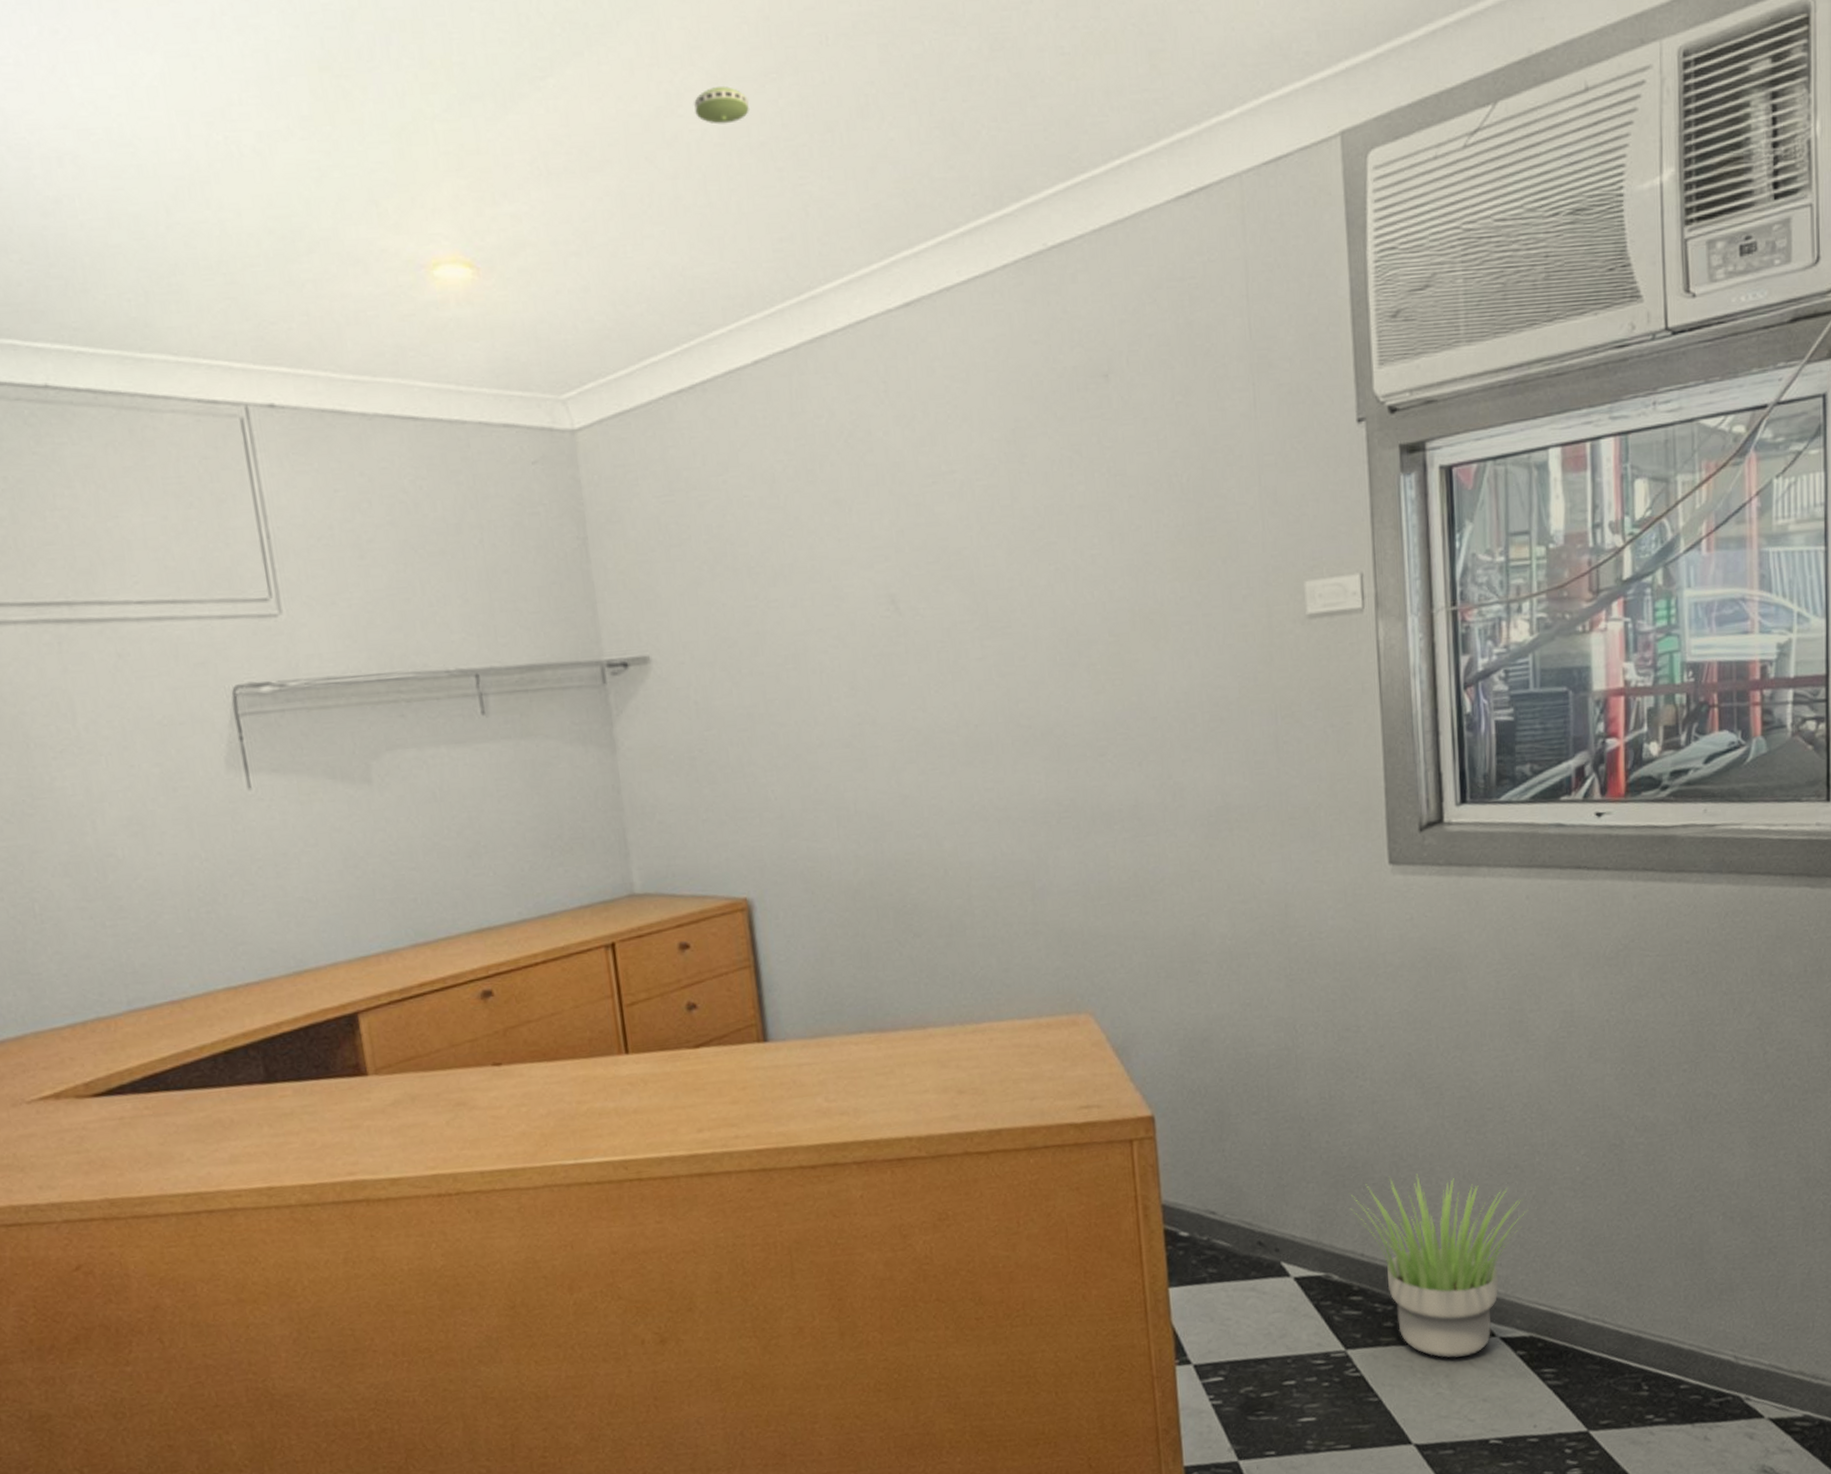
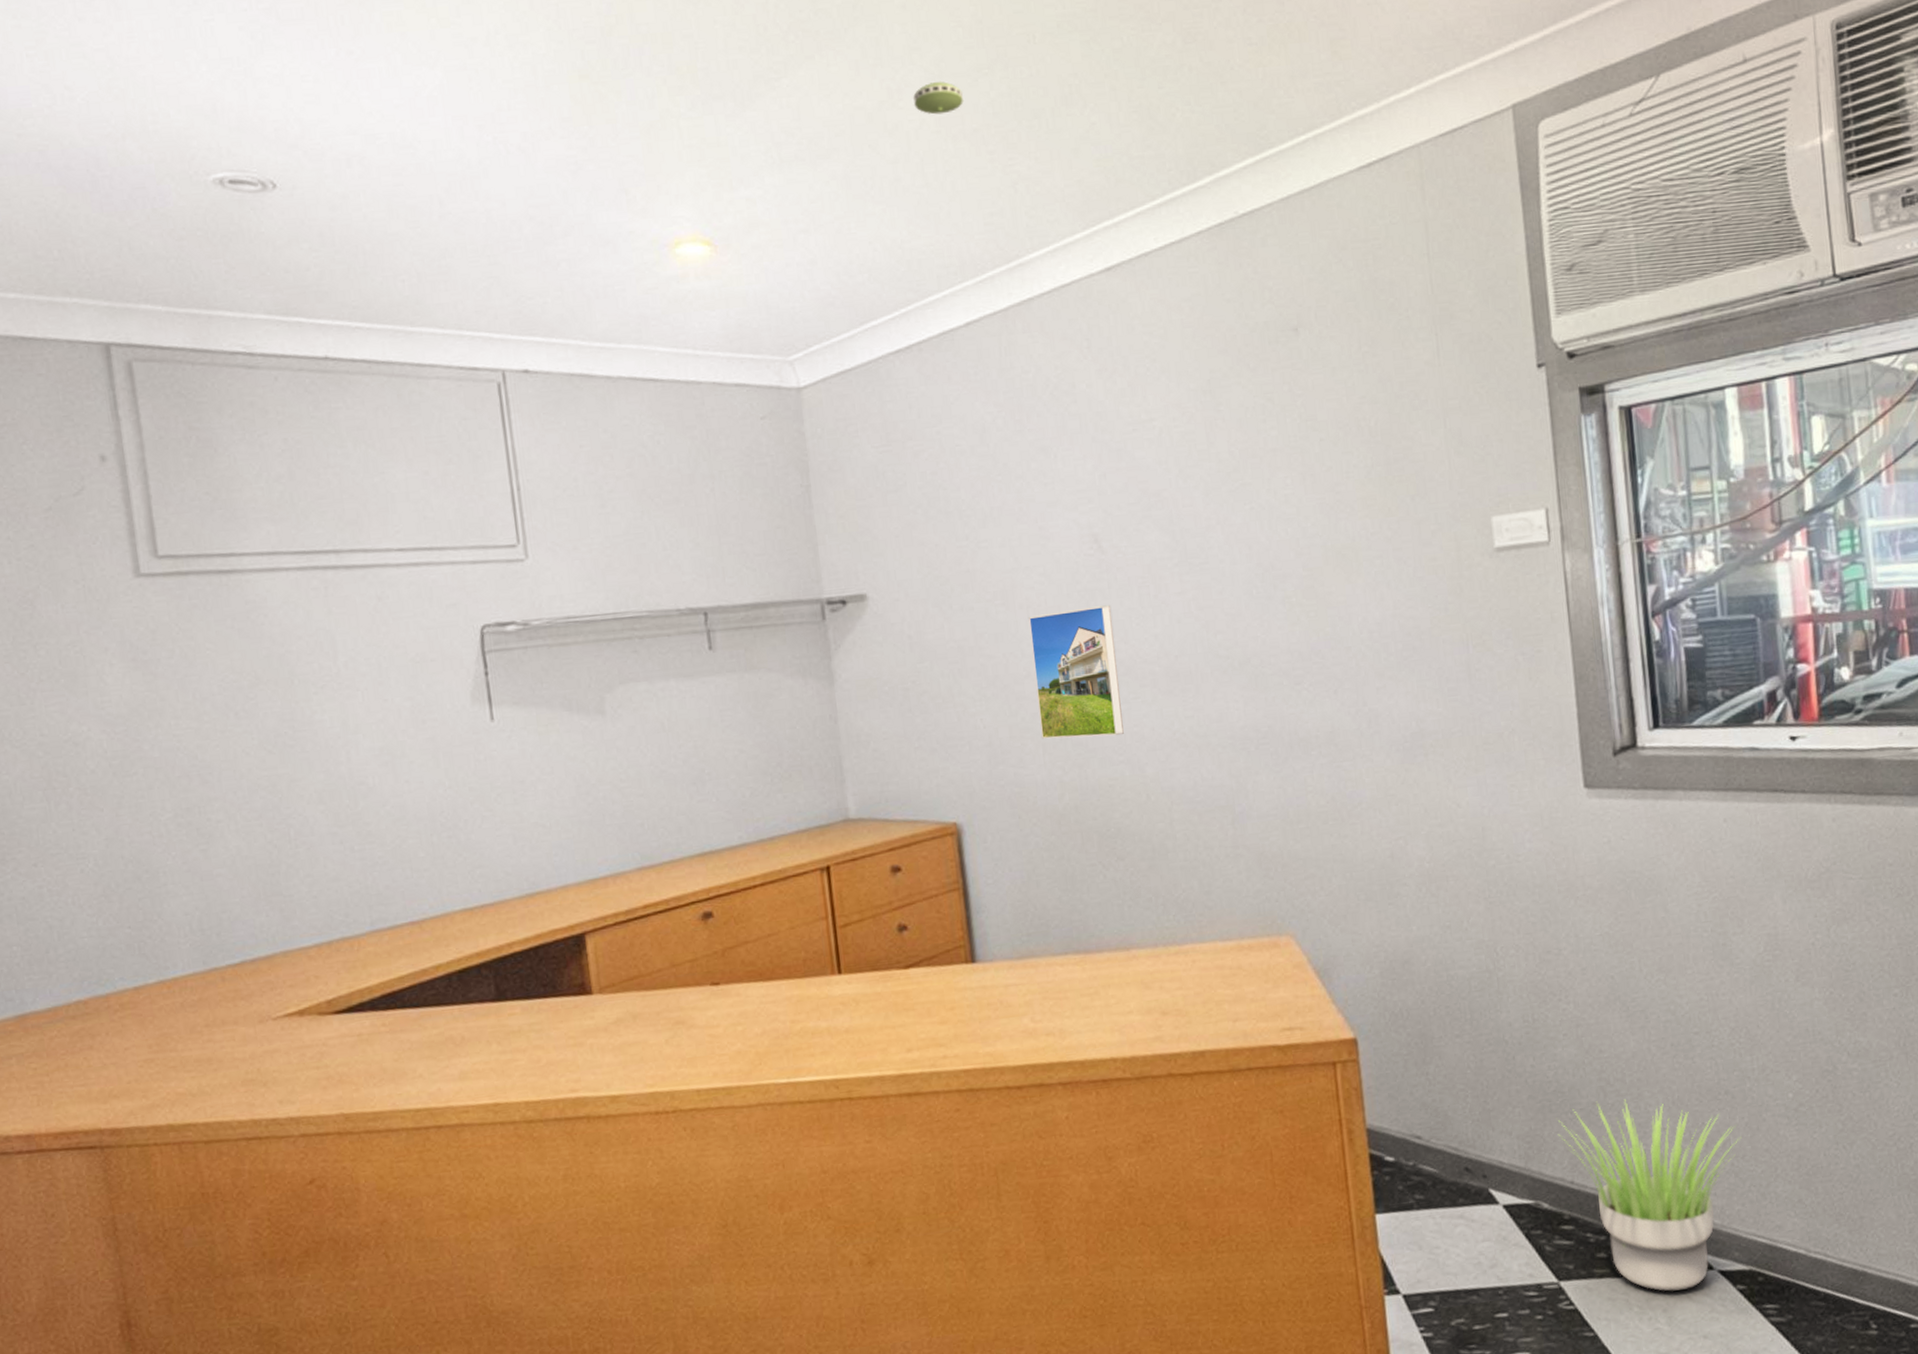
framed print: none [822,670,921,812] -> present [1029,605,1124,739]

